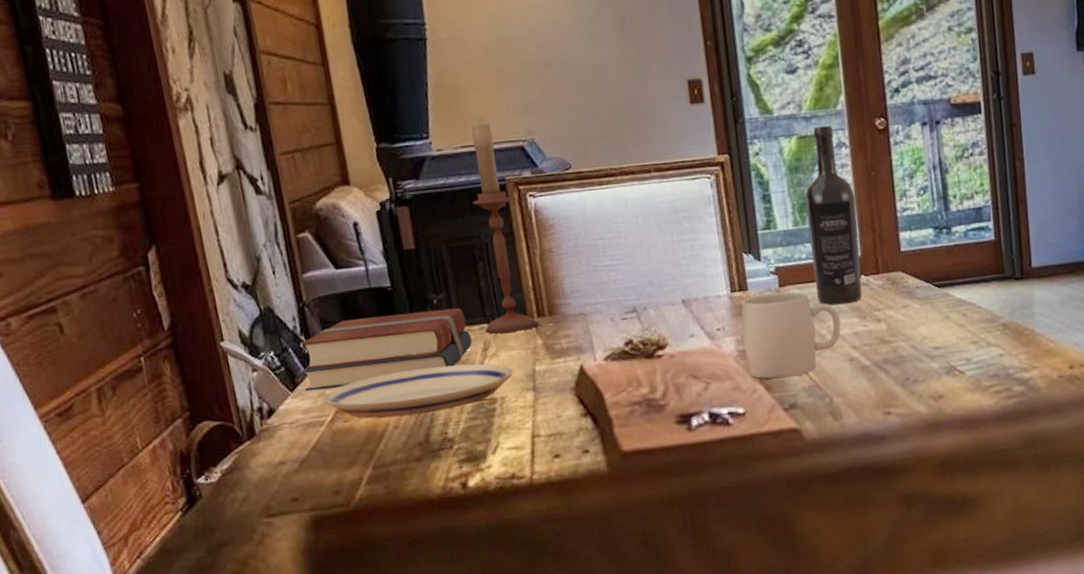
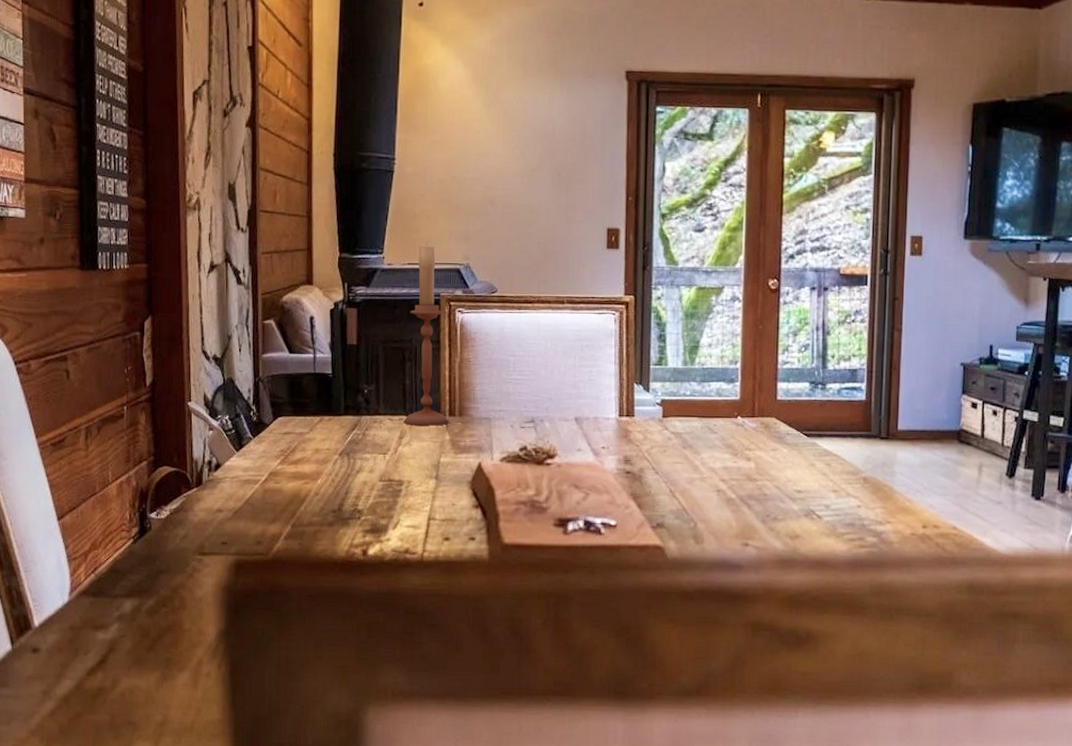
books: present [301,308,472,392] -> none [248,397,391,454]
plate: present [322,364,513,419] -> none [261,447,421,486]
mug: present [741,292,841,379] -> none [623,422,713,499]
wine bottle: present [805,126,862,305] -> none [695,281,741,440]

